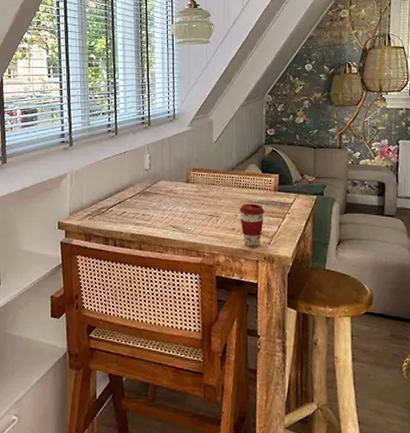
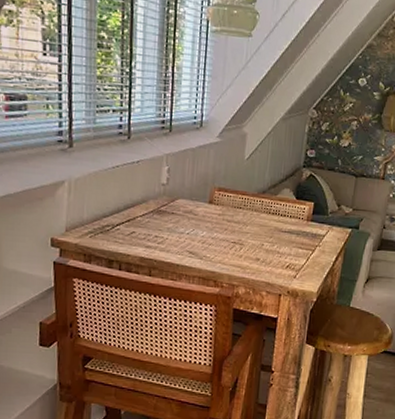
coffee cup: present [240,203,265,247] -> none [266,231,294,280]

